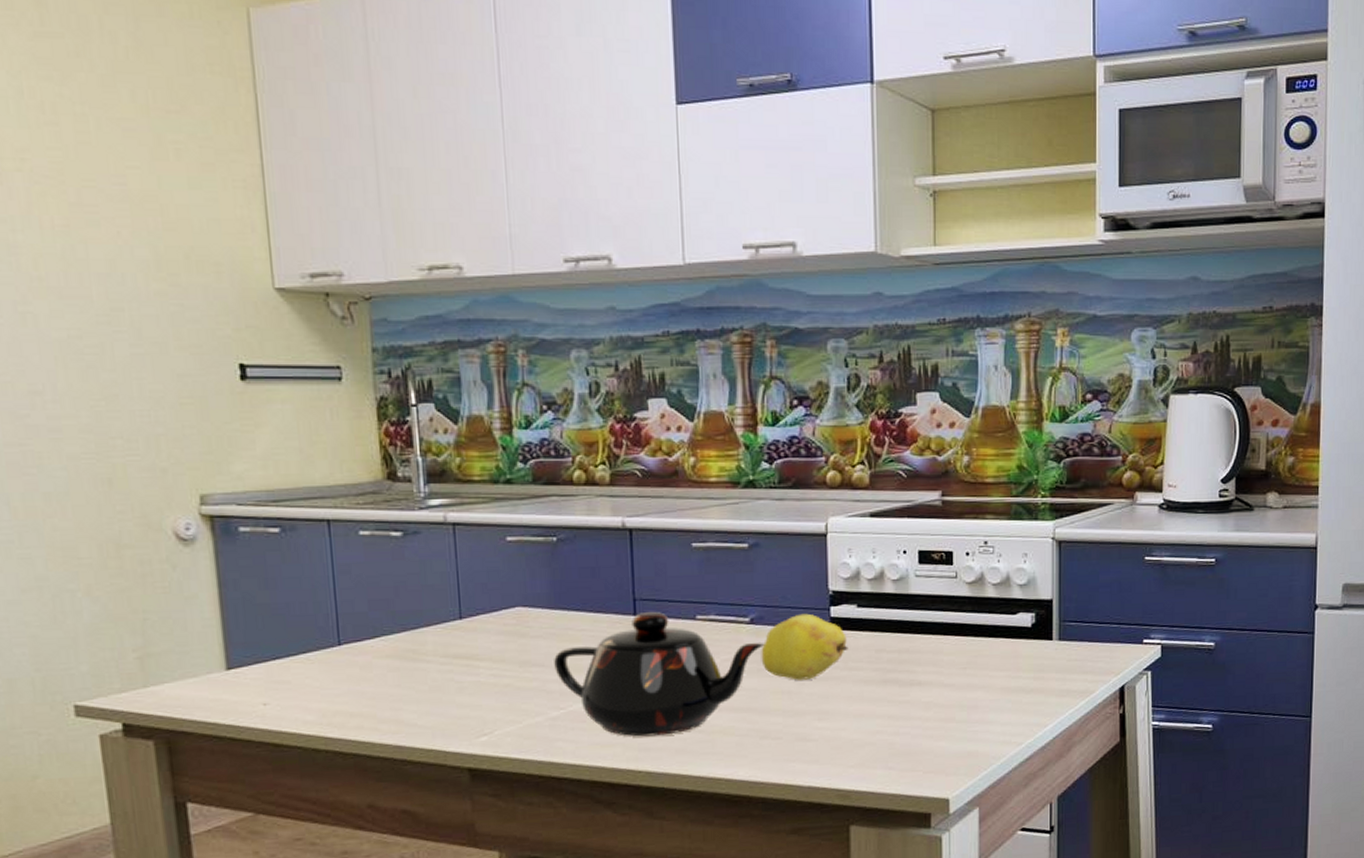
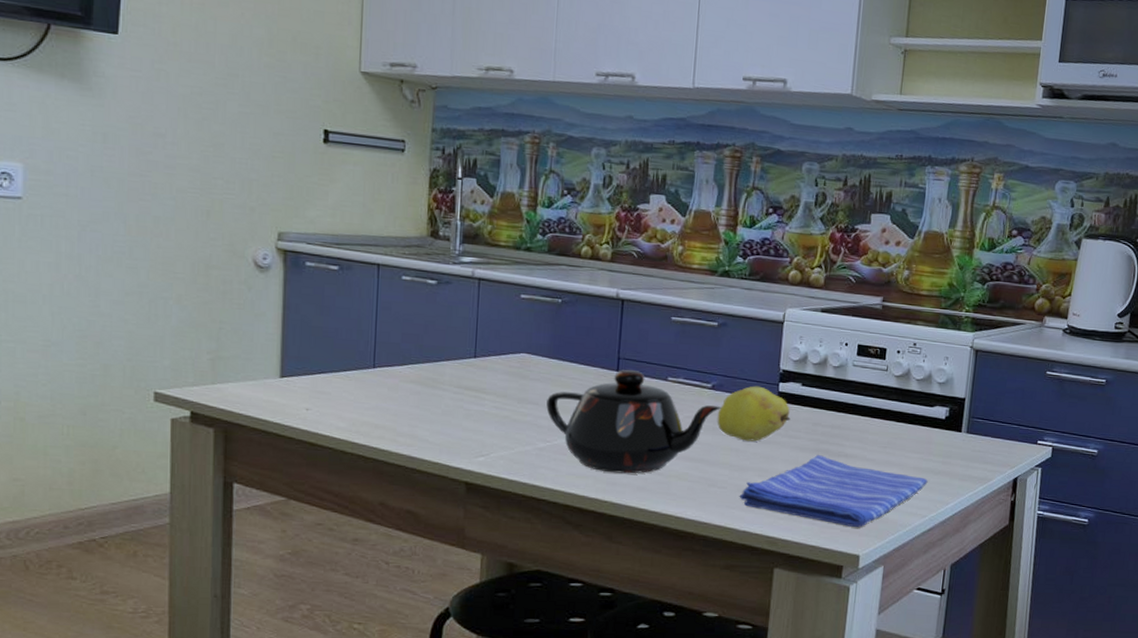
dish towel: none [798,685,1020,767] -> present [739,454,928,528]

